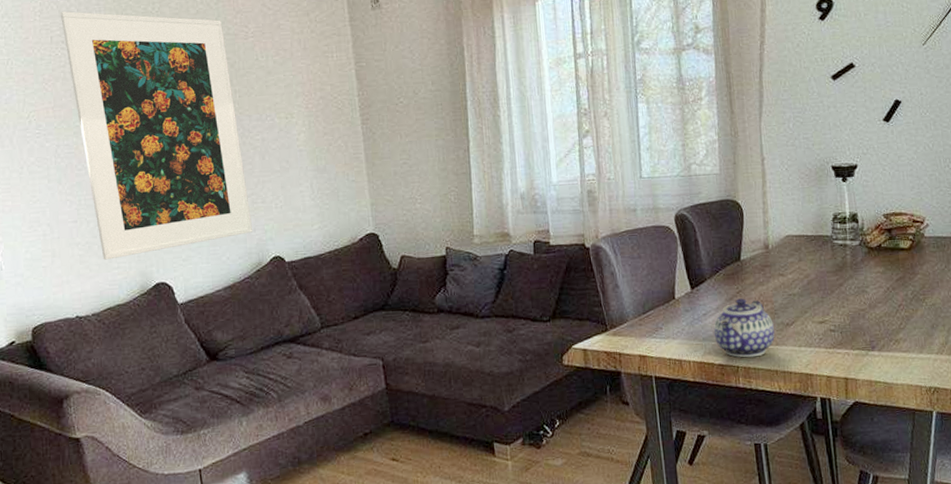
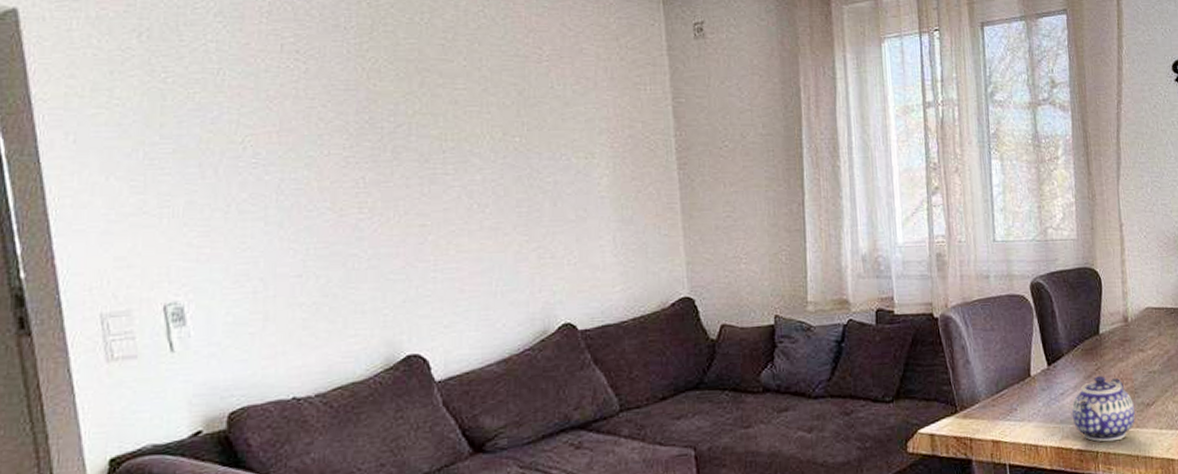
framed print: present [60,11,253,260] -> none [295,14,538,326]

